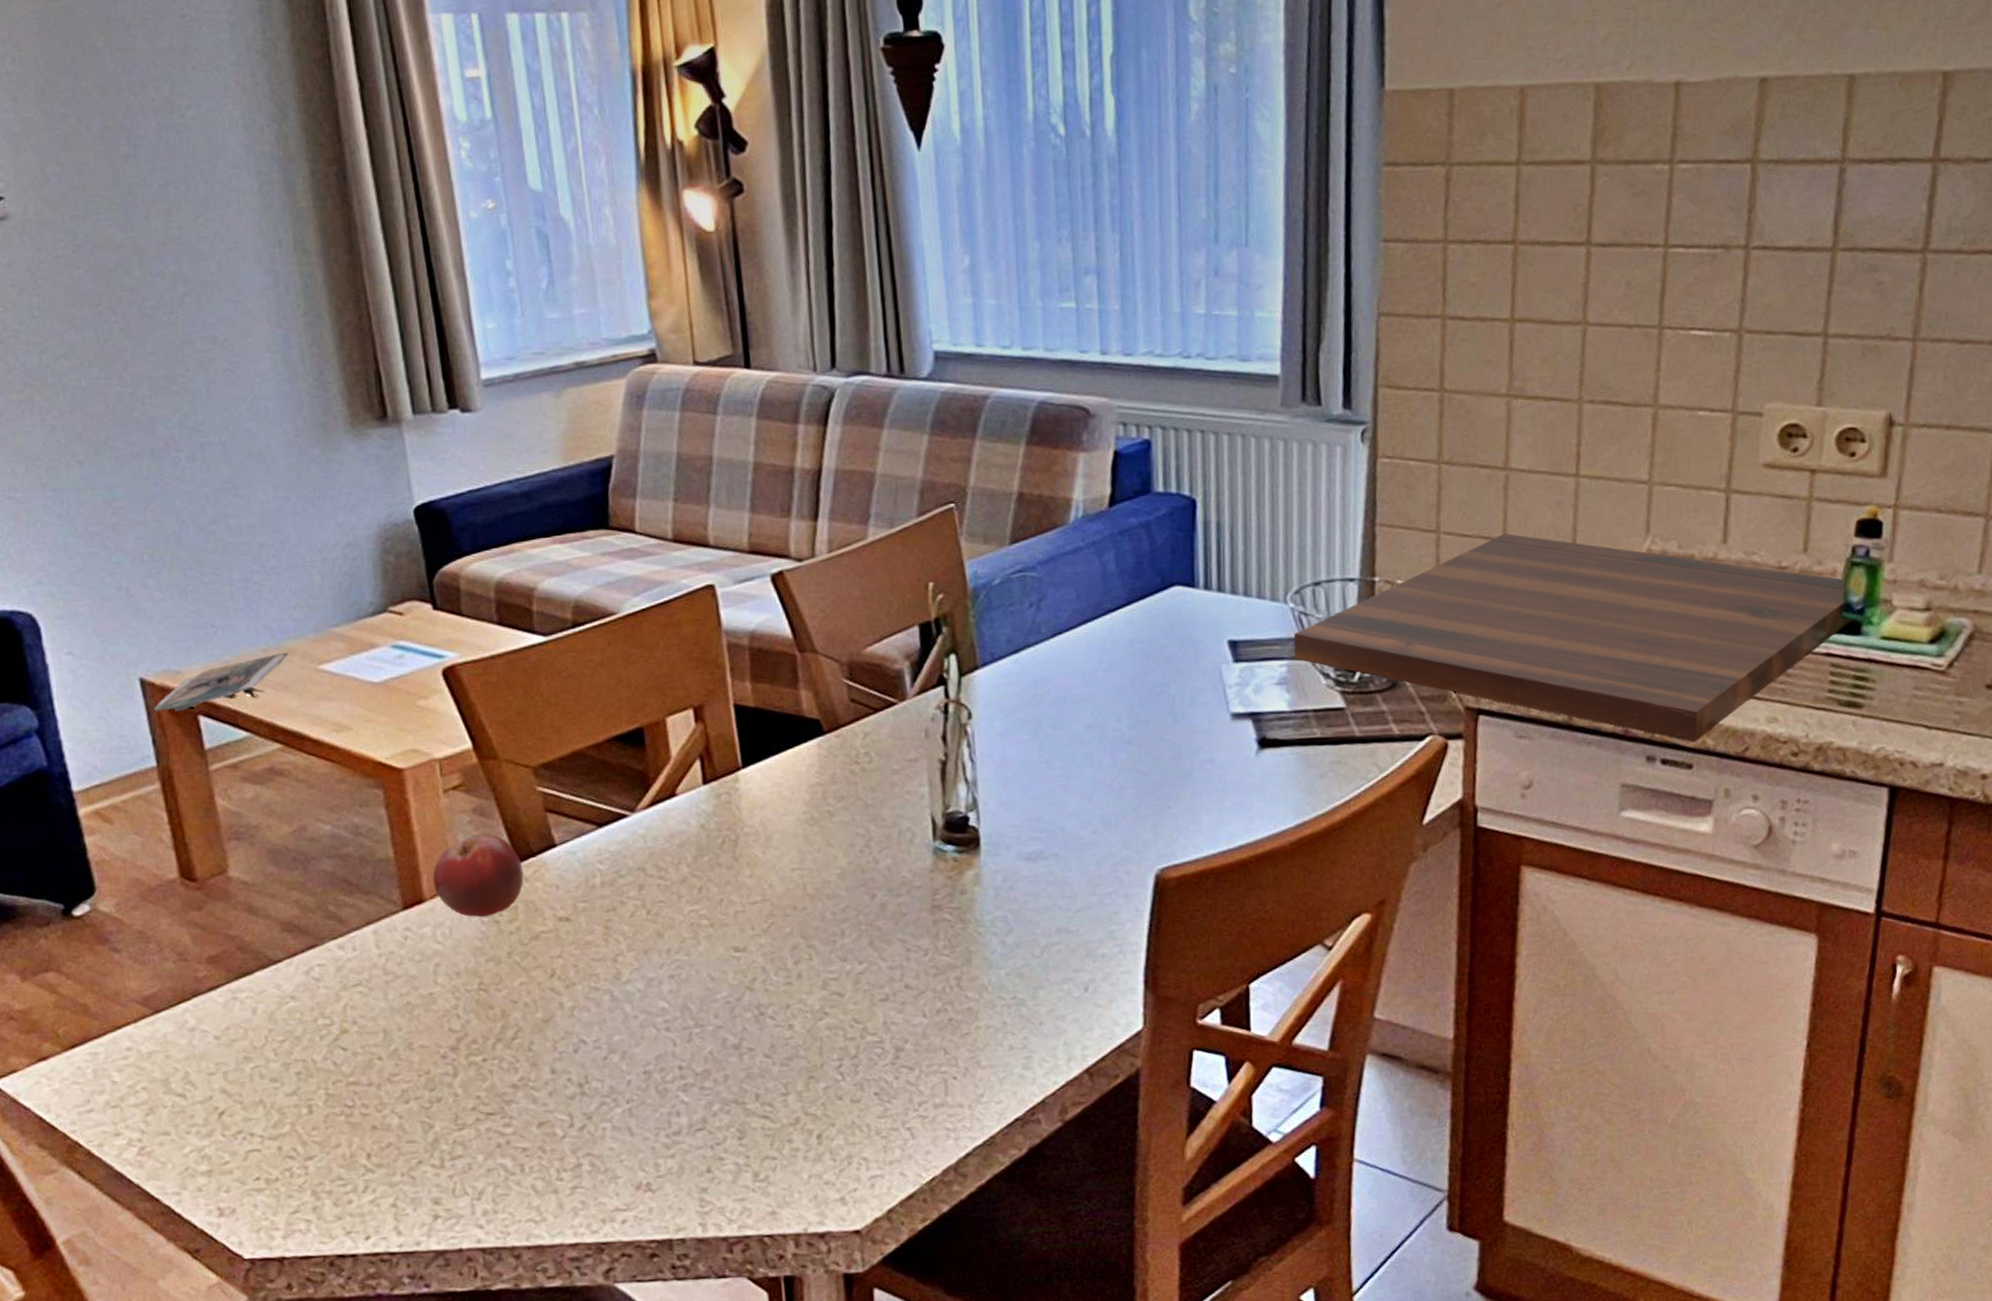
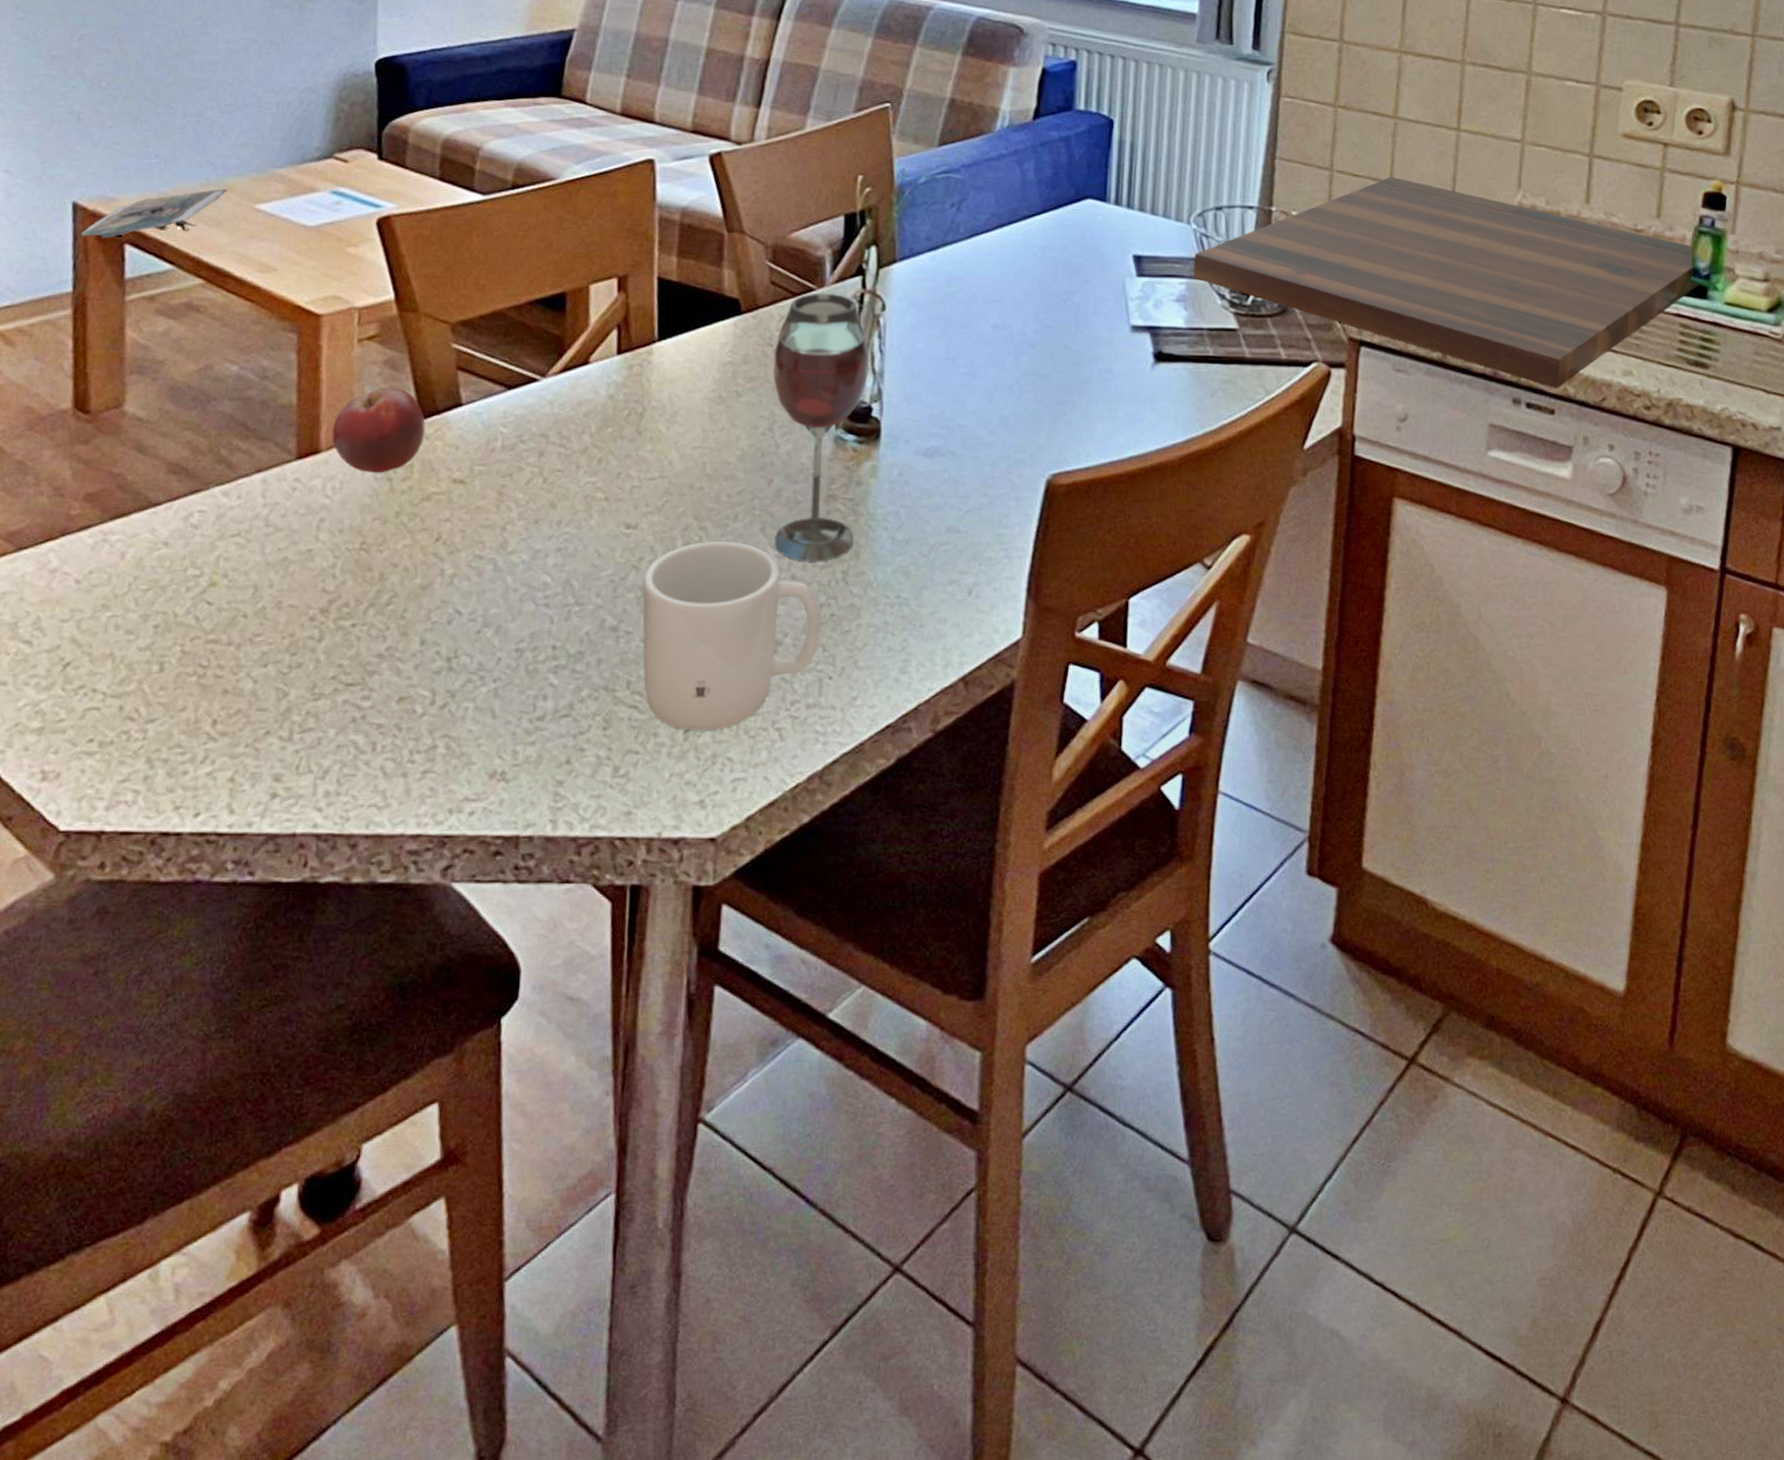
mug: none [758,956,941,1135] -> present [642,540,822,731]
wineglass: none [861,706,964,971] -> present [773,293,869,561]

